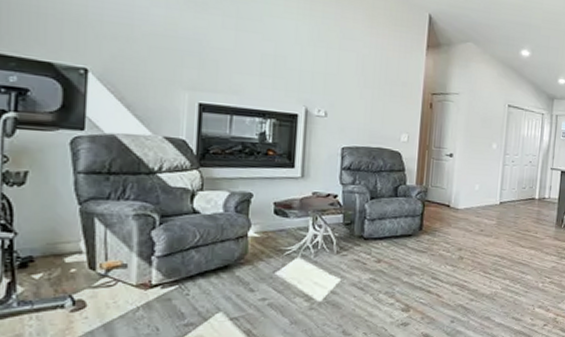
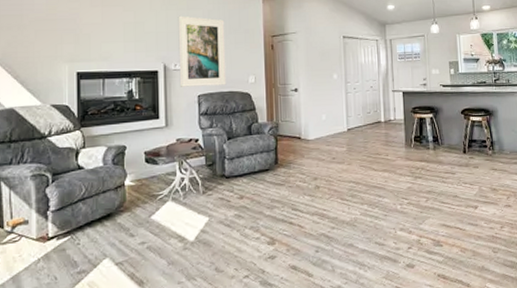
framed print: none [322,55,381,140] -> present [178,15,227,87]

